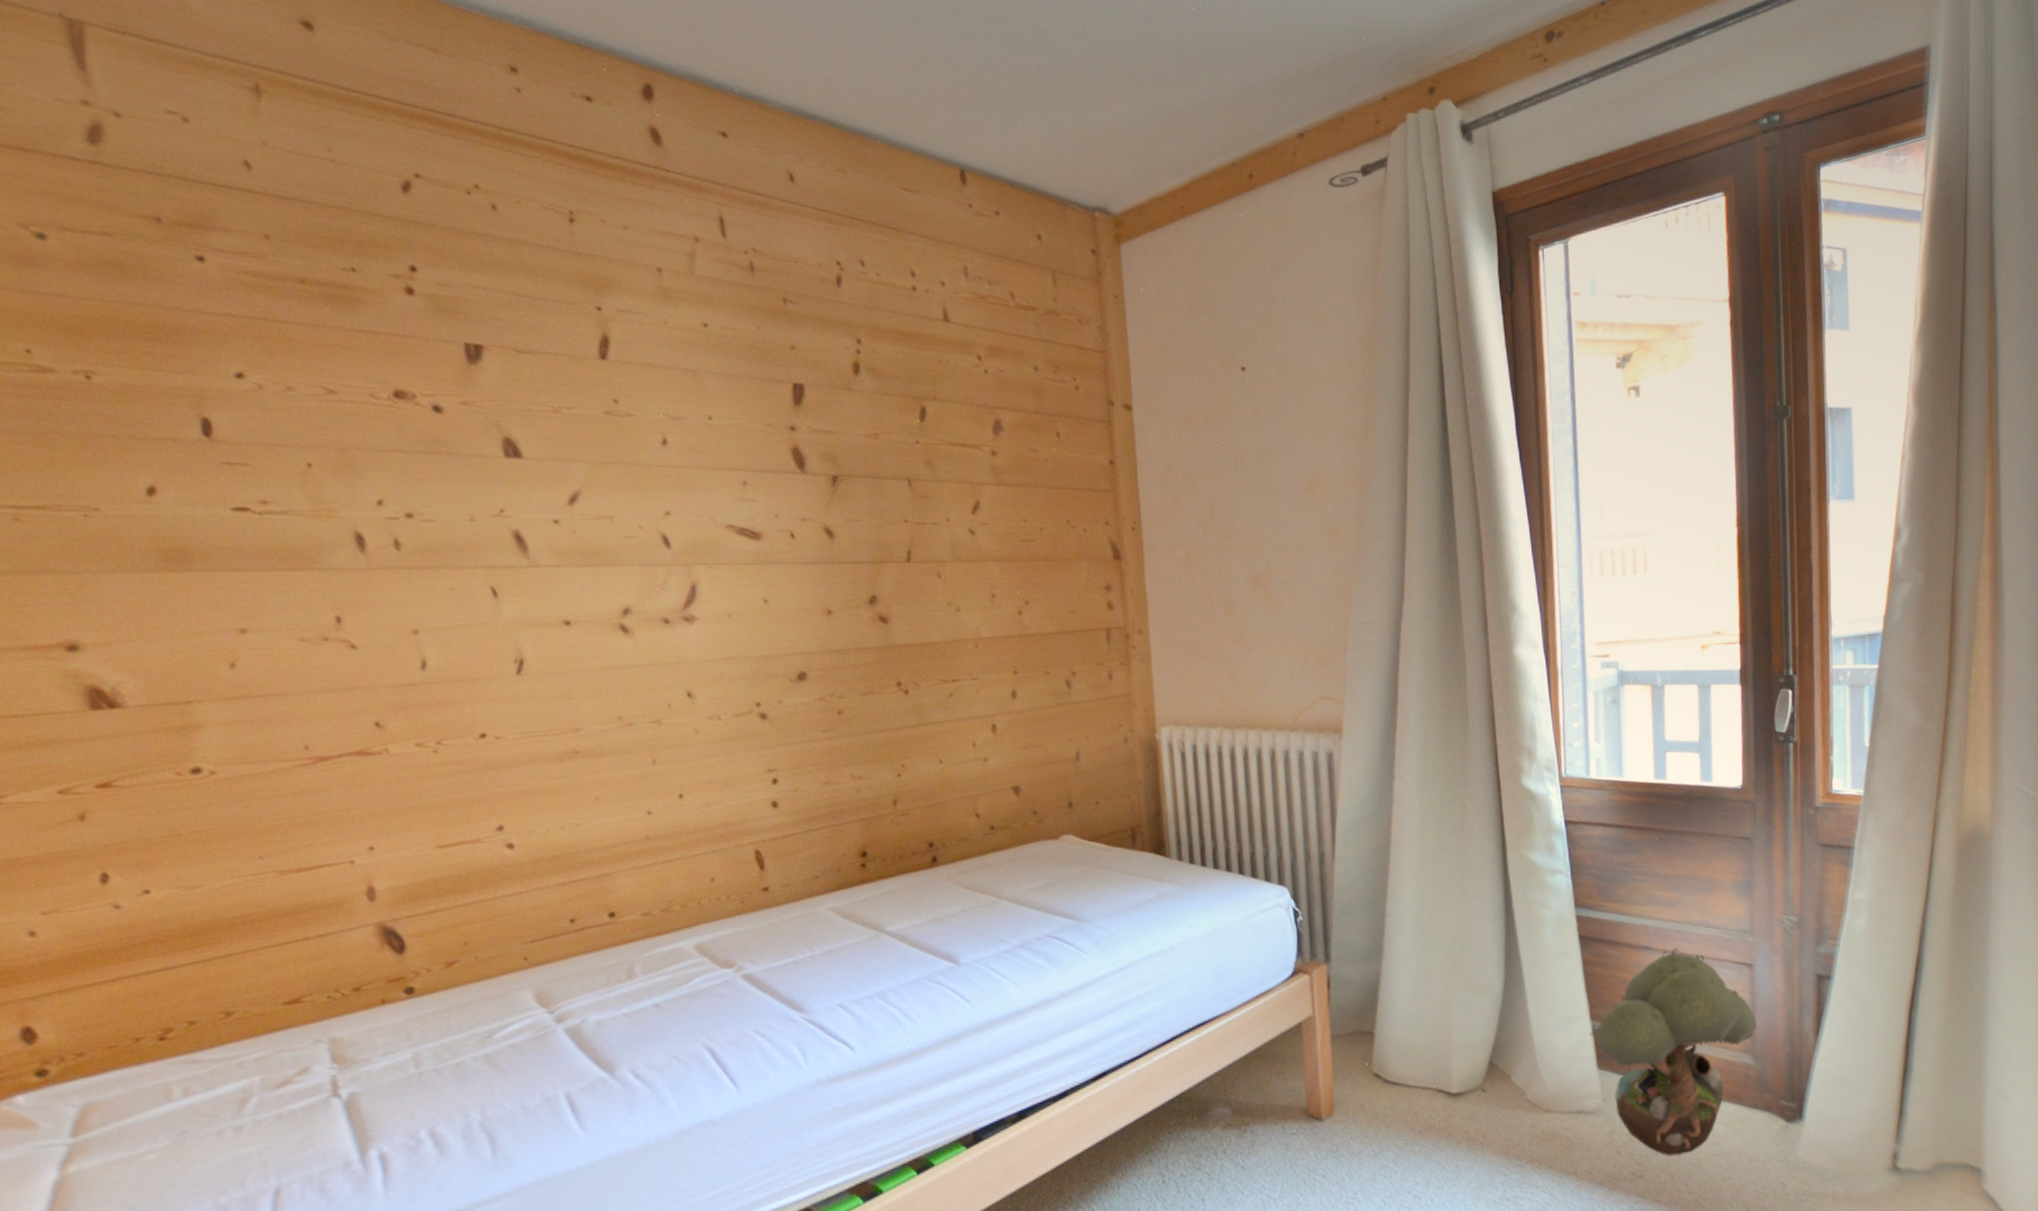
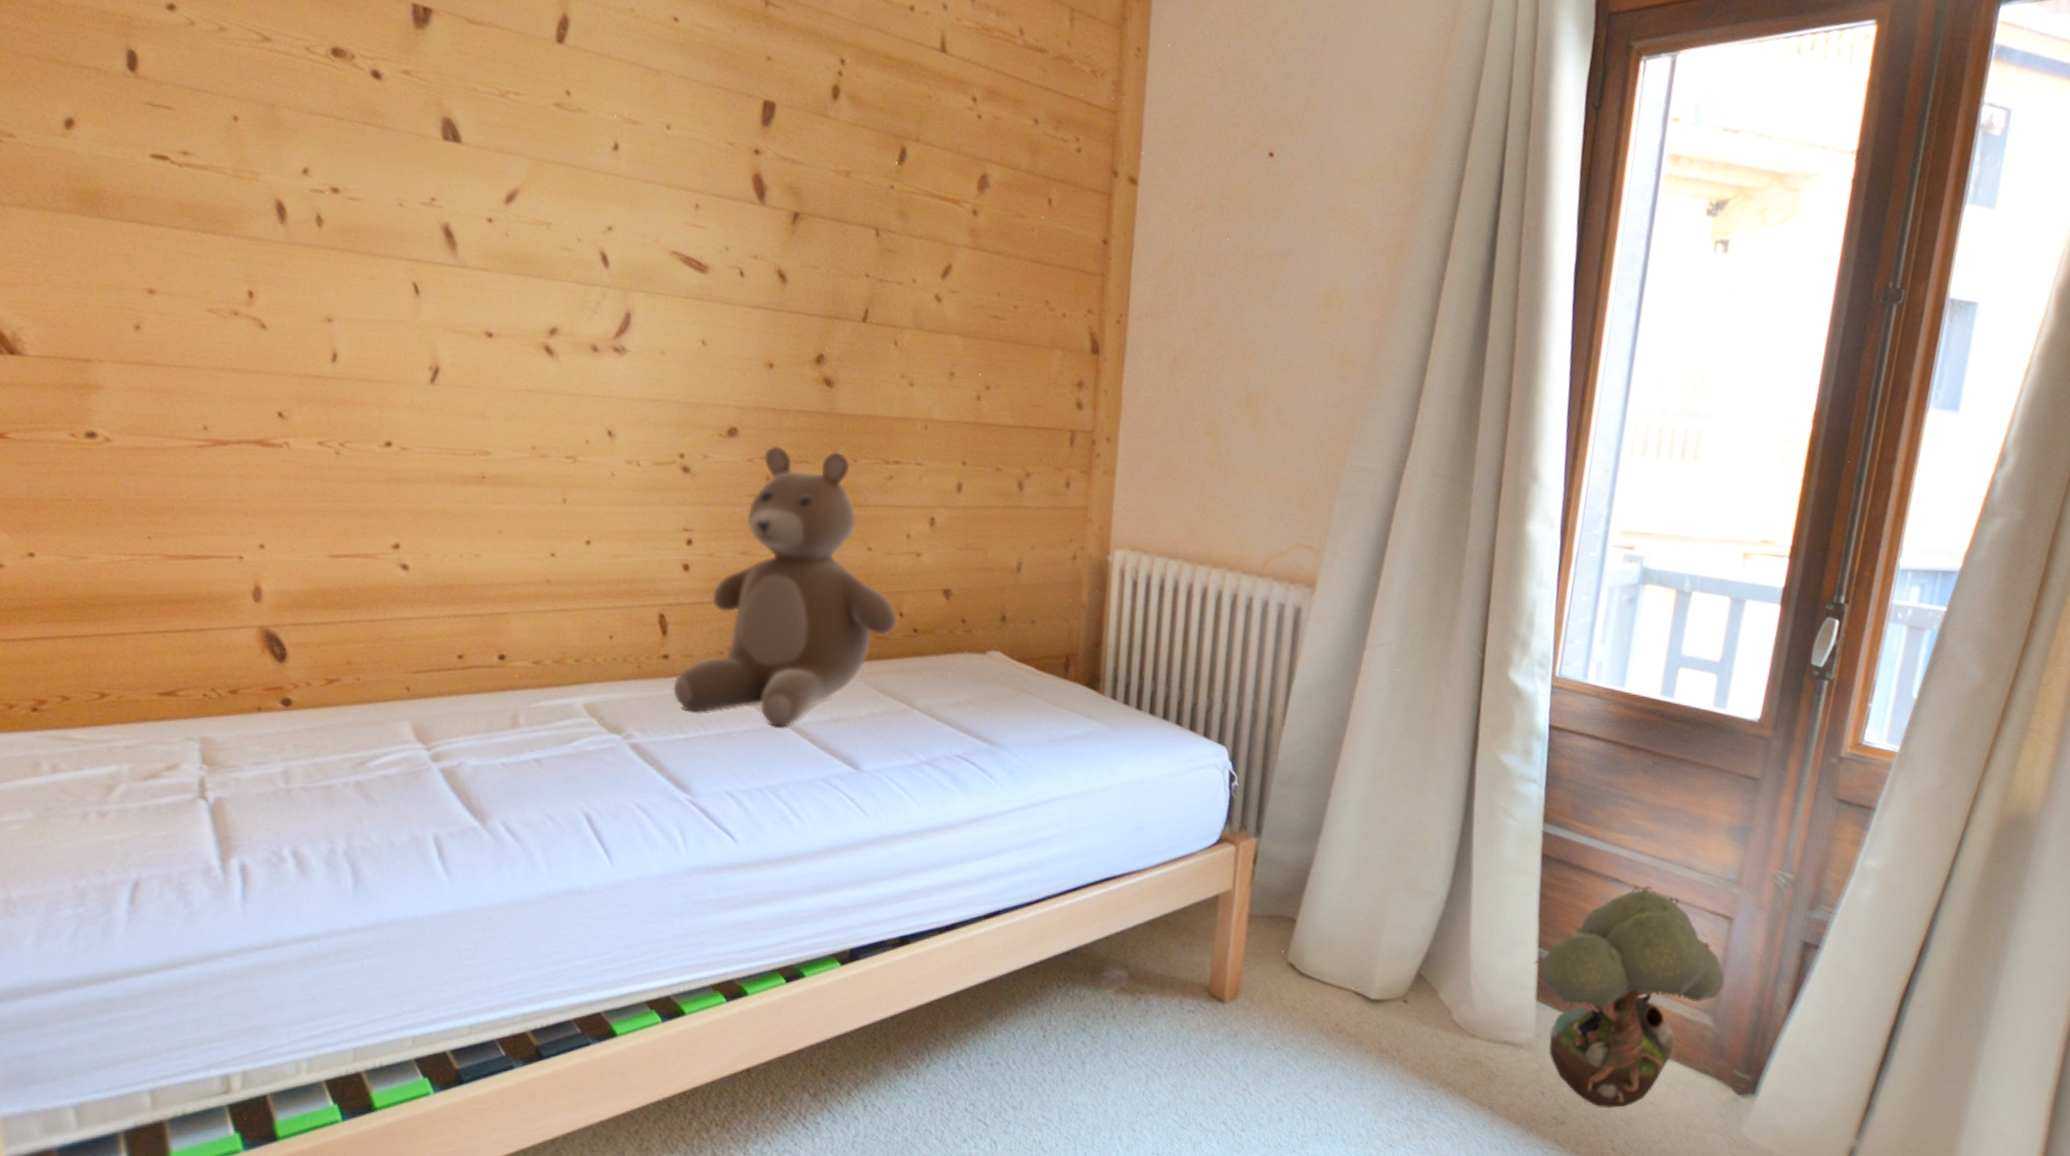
bear: none [776,680,975,936] -> present [673,445,898,726]

